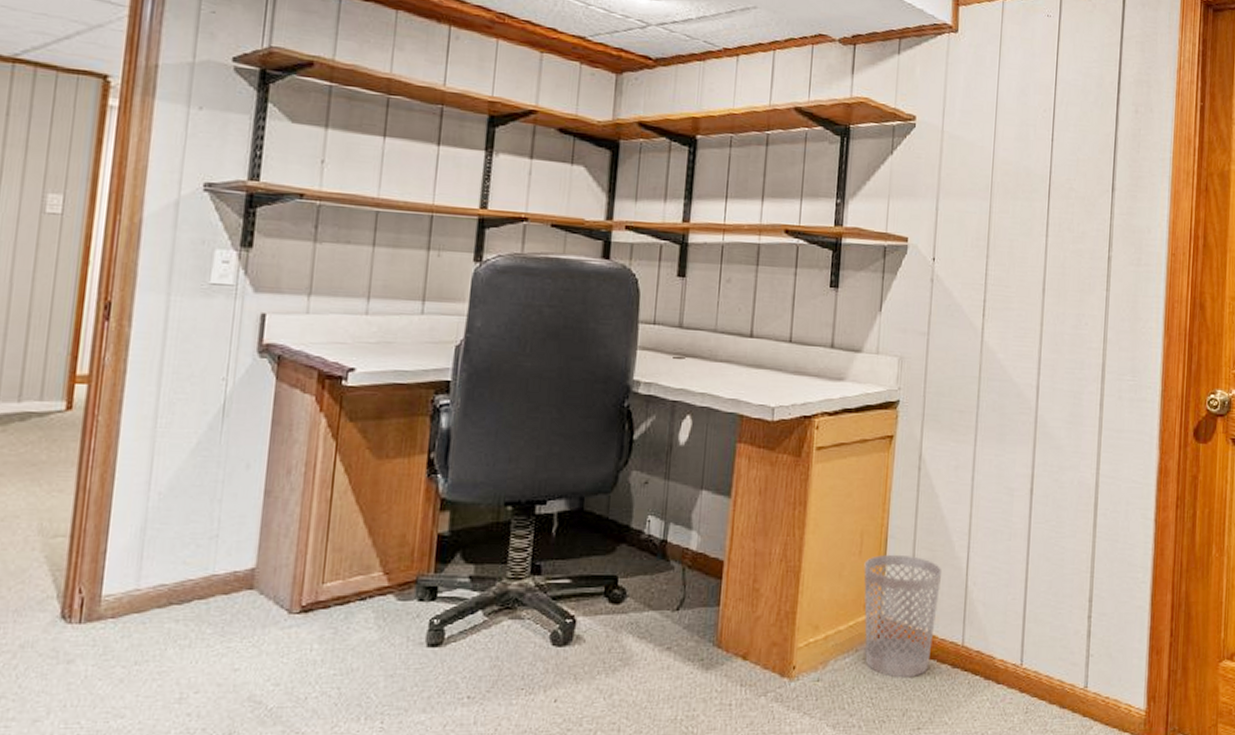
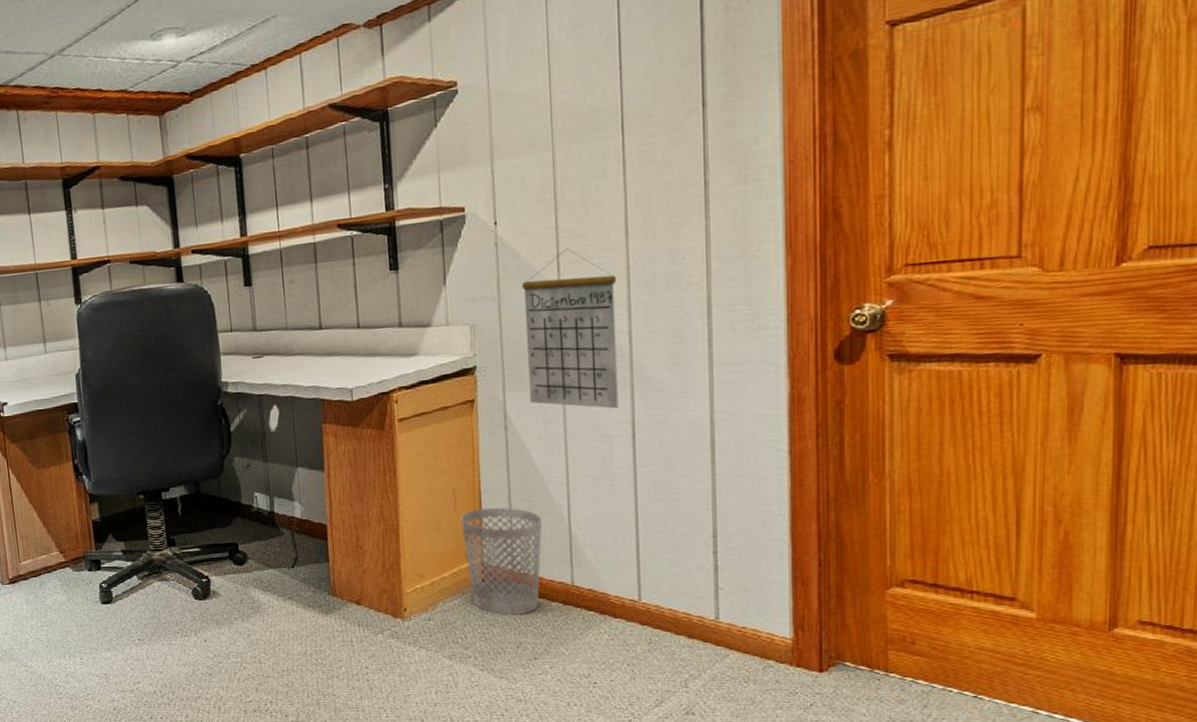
calendar: none [944,296,1031,461] -> present [522,248,619,409]

